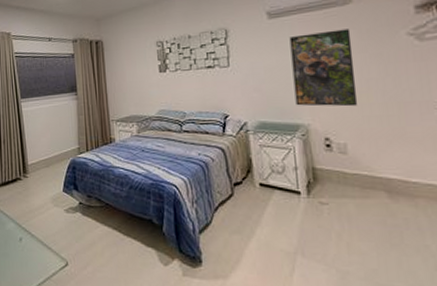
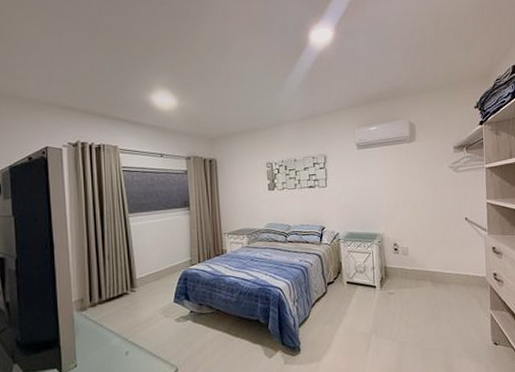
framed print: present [289,29,358,107] -> none [372,161,416,220]

